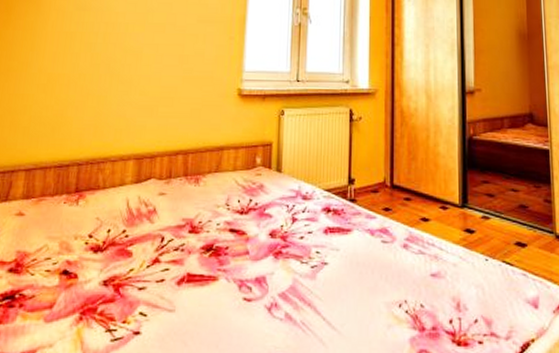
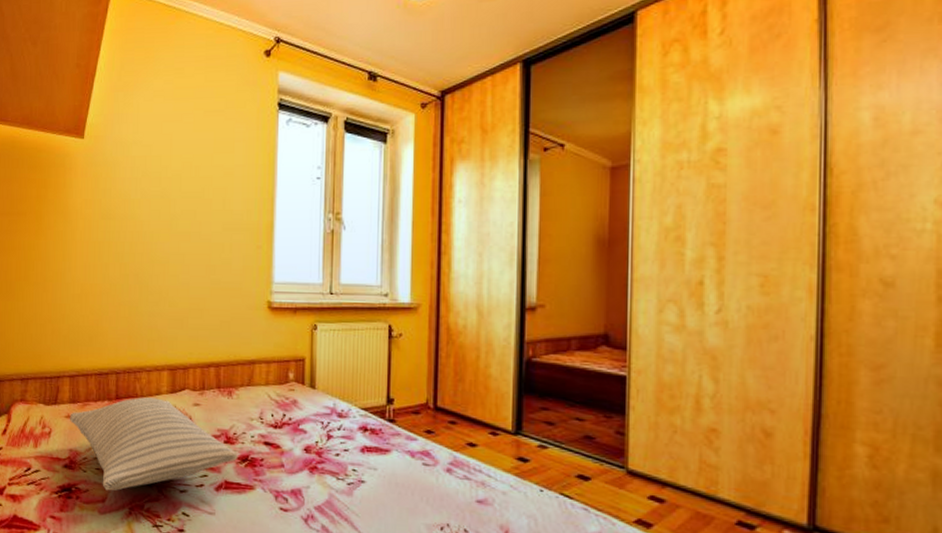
pillow: none [21,189,202,295] -> present [70,397,238,491]

